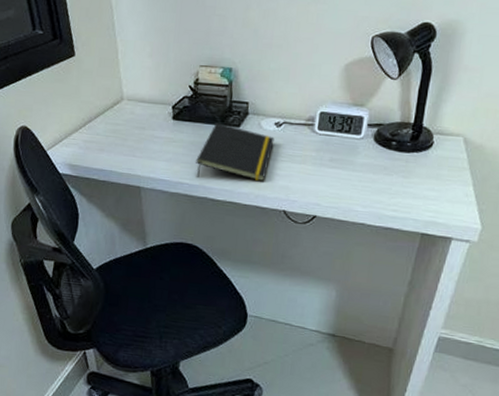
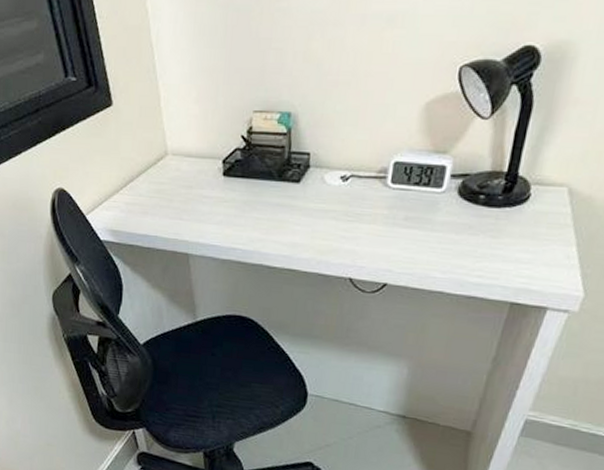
notepad: present [196,123,275,182] -> none [250,178,340,246]

